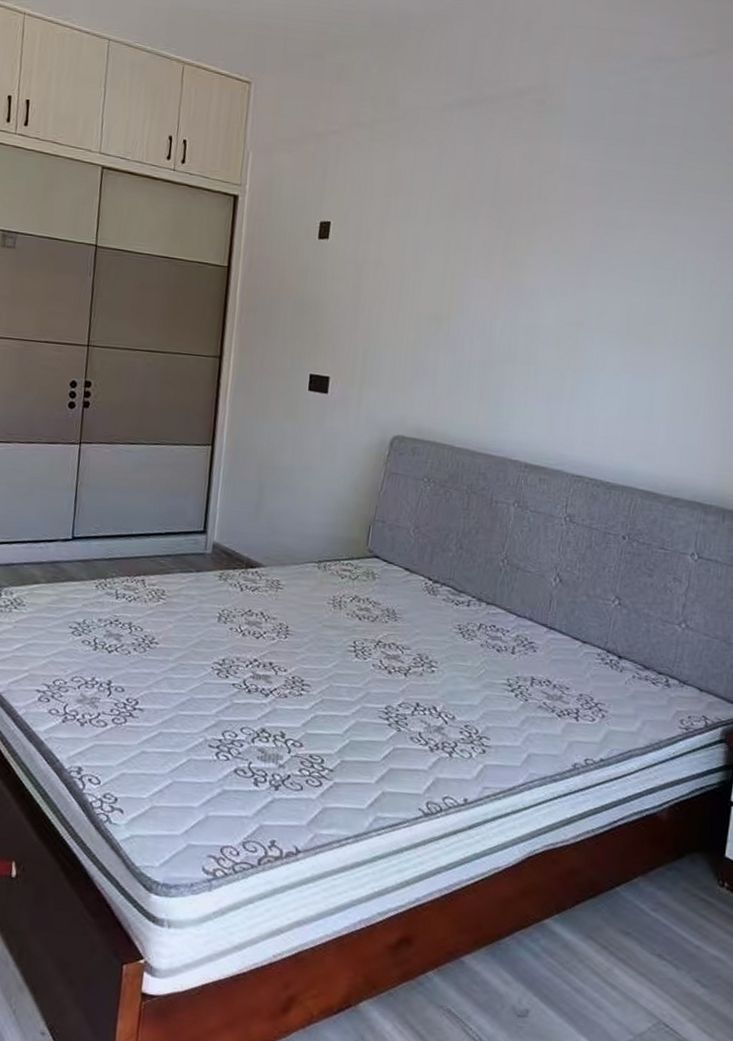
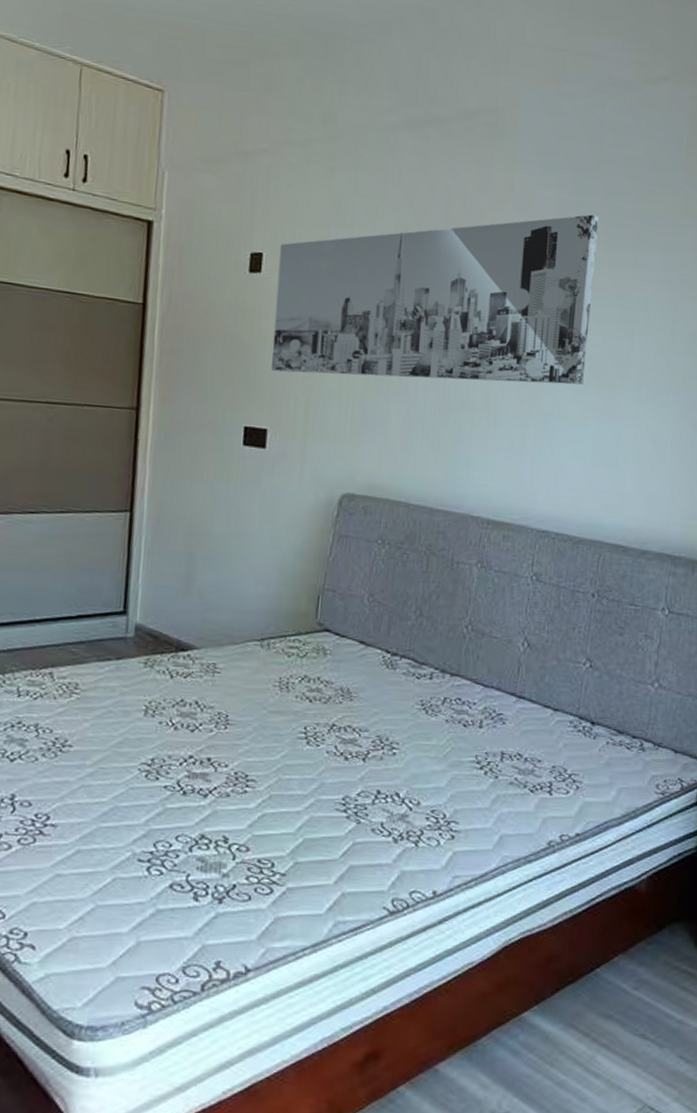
wall art: none [335,182,640,341] -> present [272,214,599,385]

